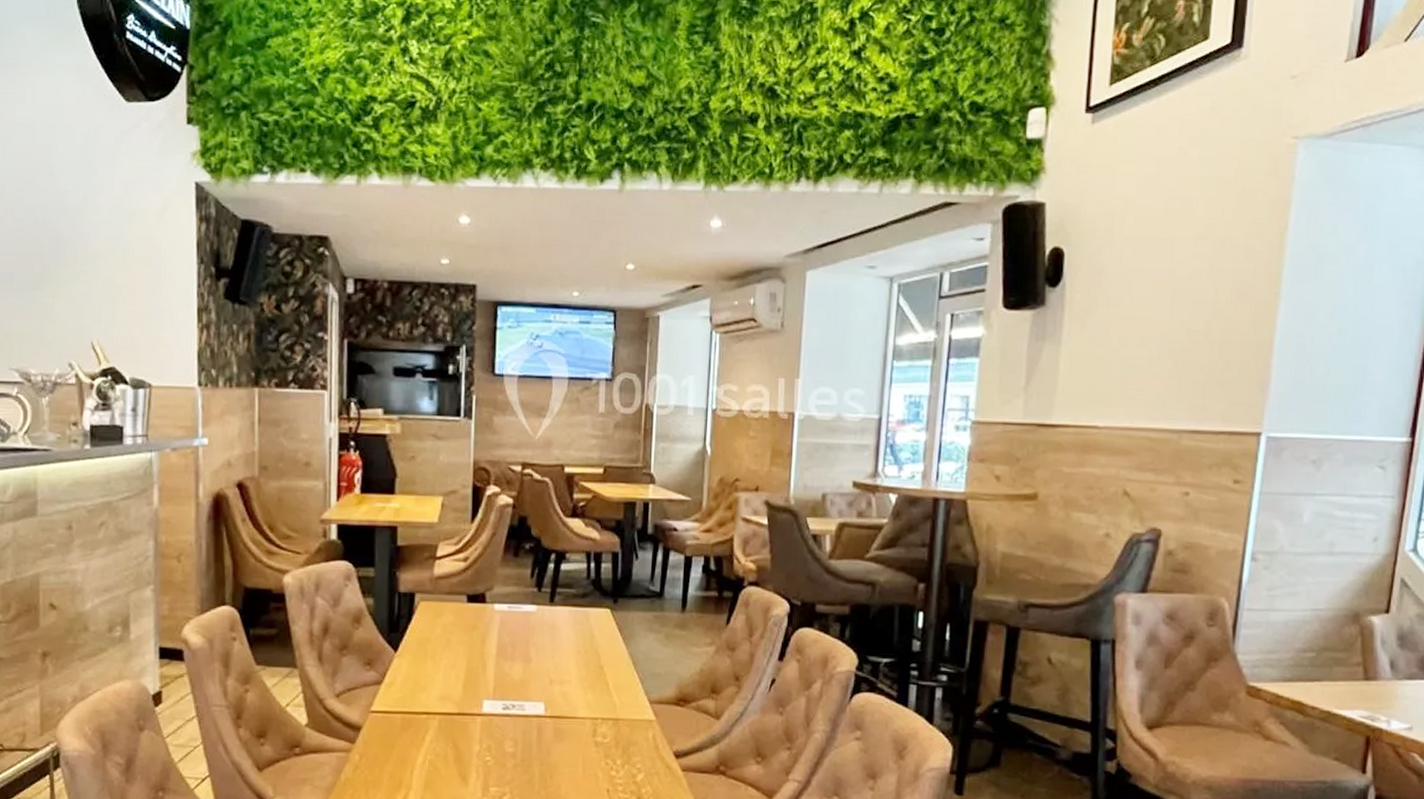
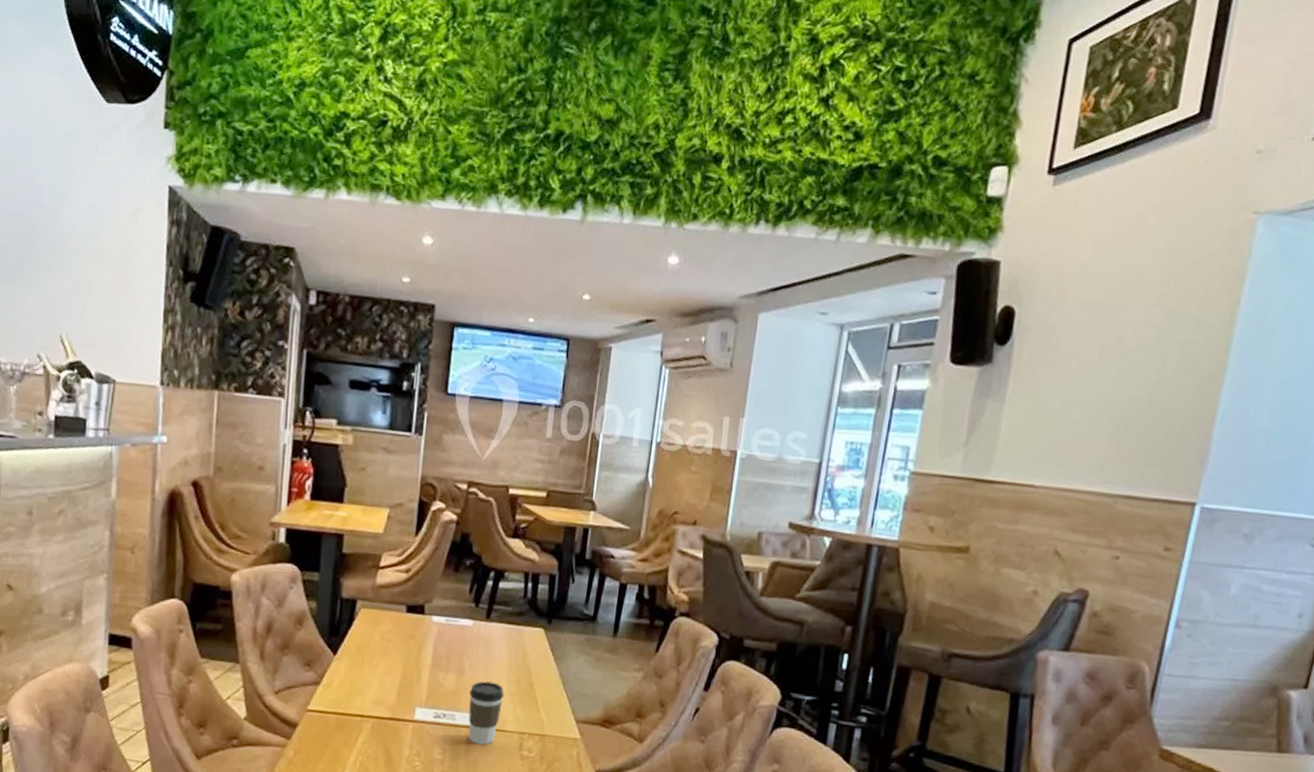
coffee cup: none [538,668,574,734] -> present [468,681,504,745]

